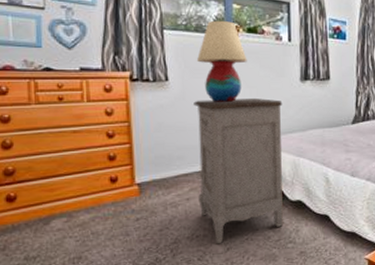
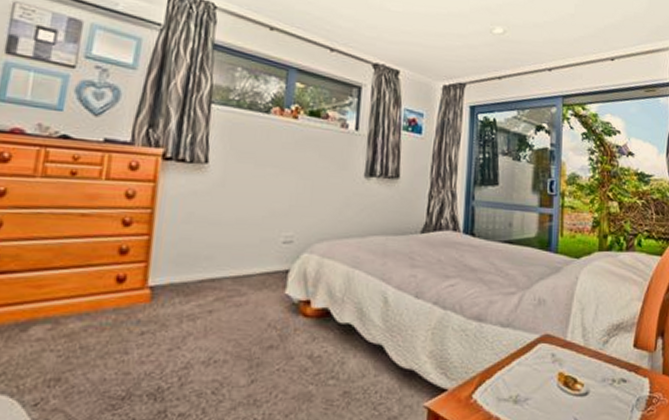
nightstand: present [193,98,283,245] -> none [223,189,341,374]
table lamp: present [196,20,247,103] -> none [245,98,305,196]

